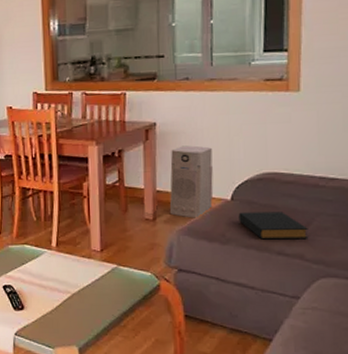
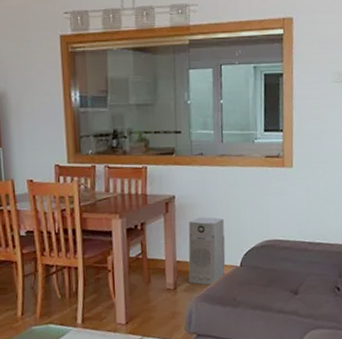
hardback book: present [238,212,309,240] -> none [246,274,301,301]

